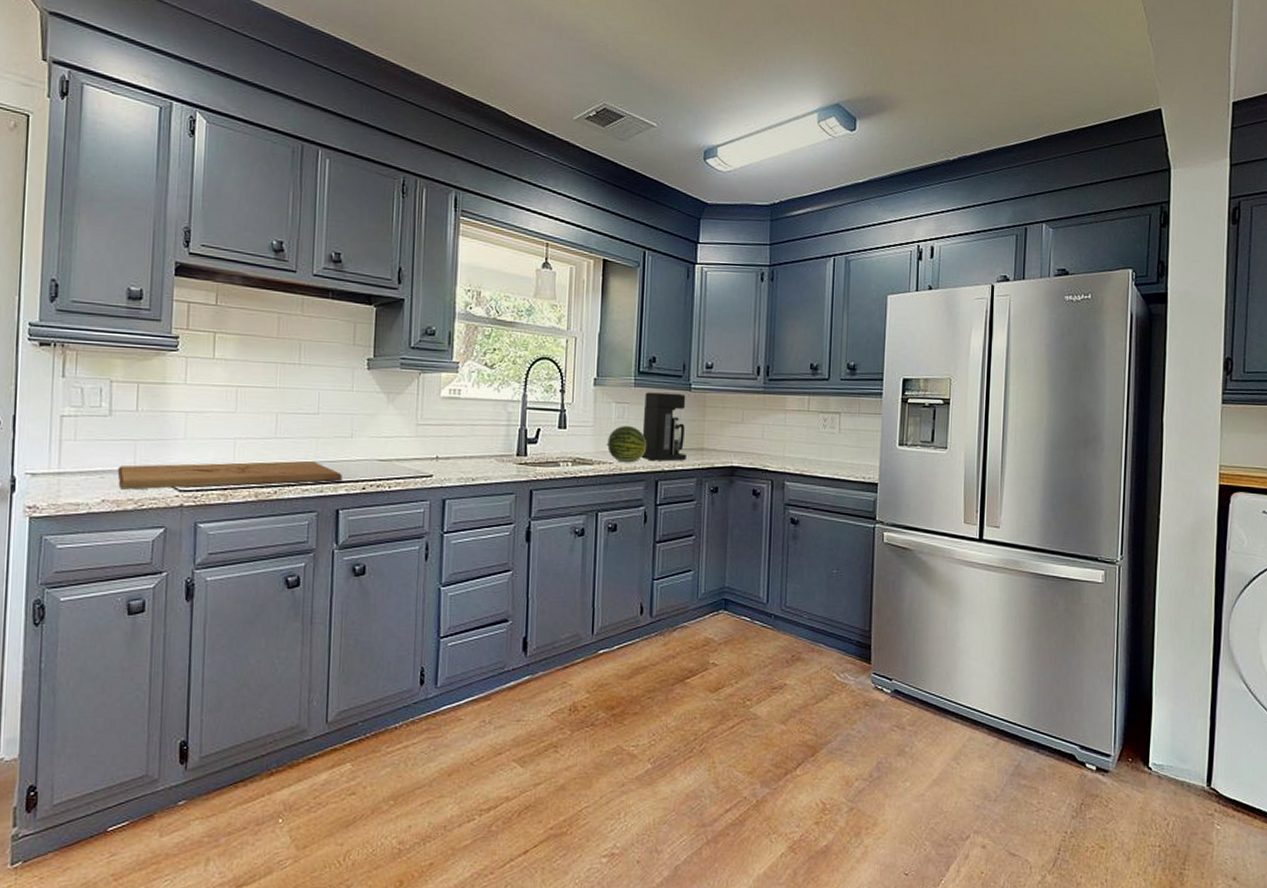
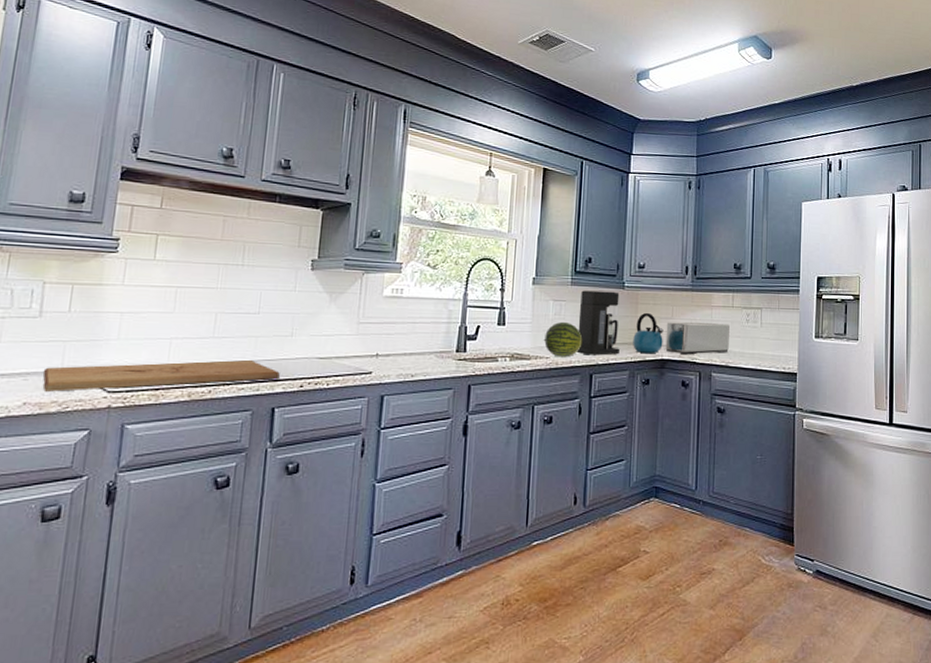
kettle: none [700,416,733,461] -> present [633,312,663,354]
toaster: none [735,427,805,462] -> present [665,322,730,355]

